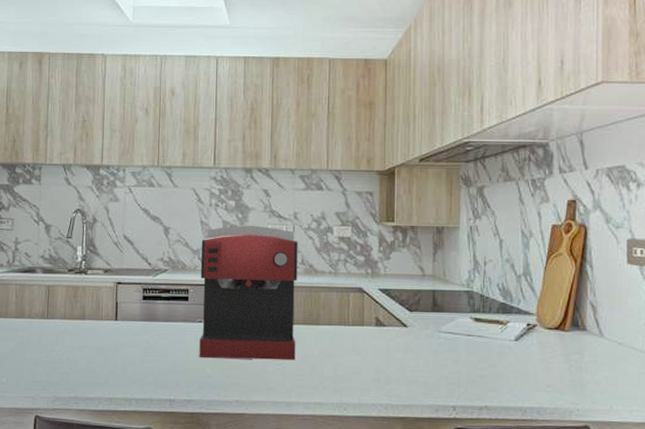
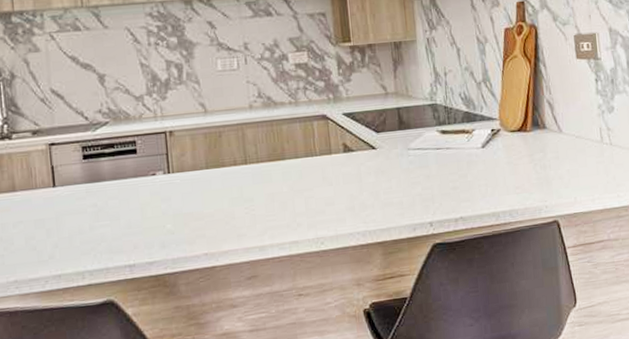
coffee maker: present [199,225,298,361] -> none [143,61,264,214]

